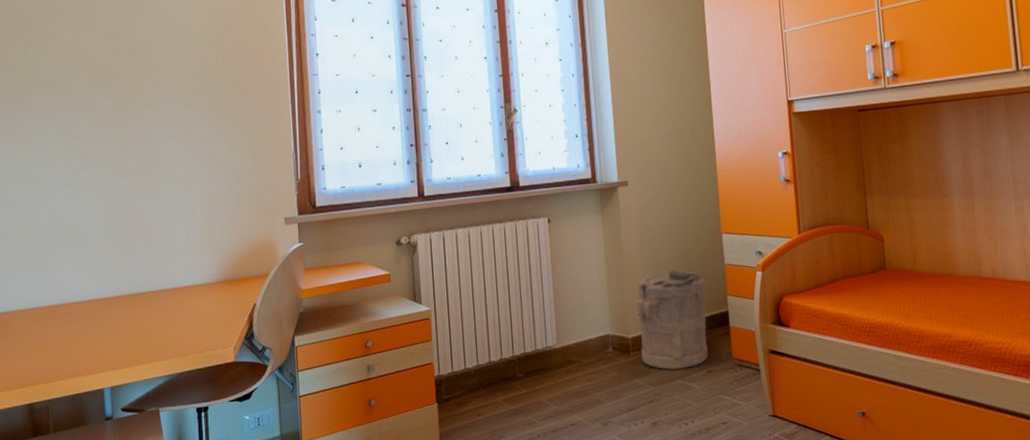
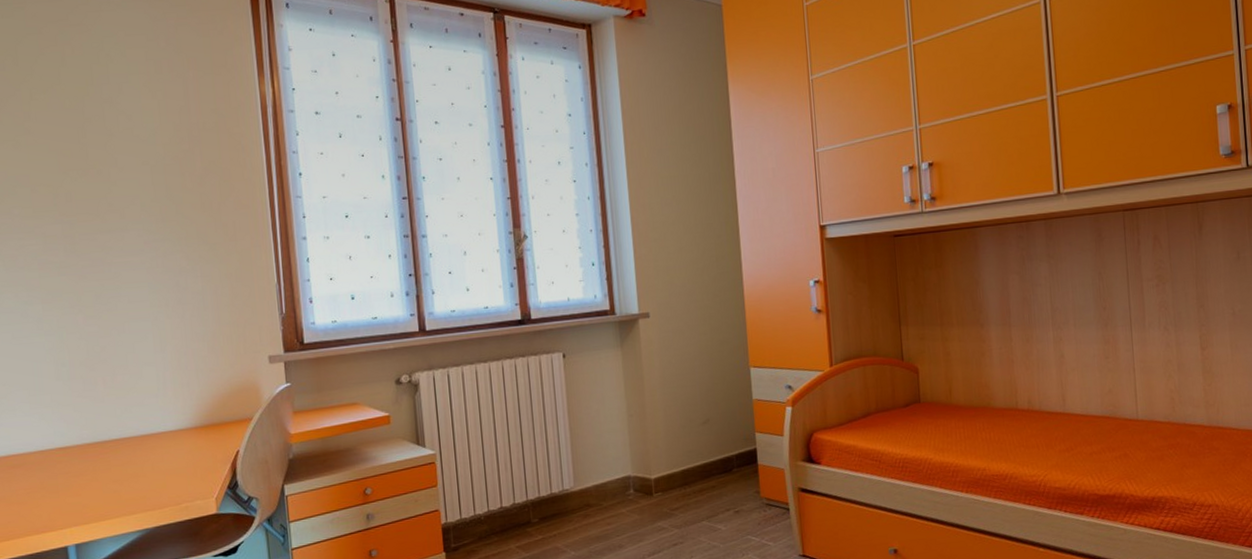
laundry hamper: present [636,269,709,370] -> none [658,405,736,511]

